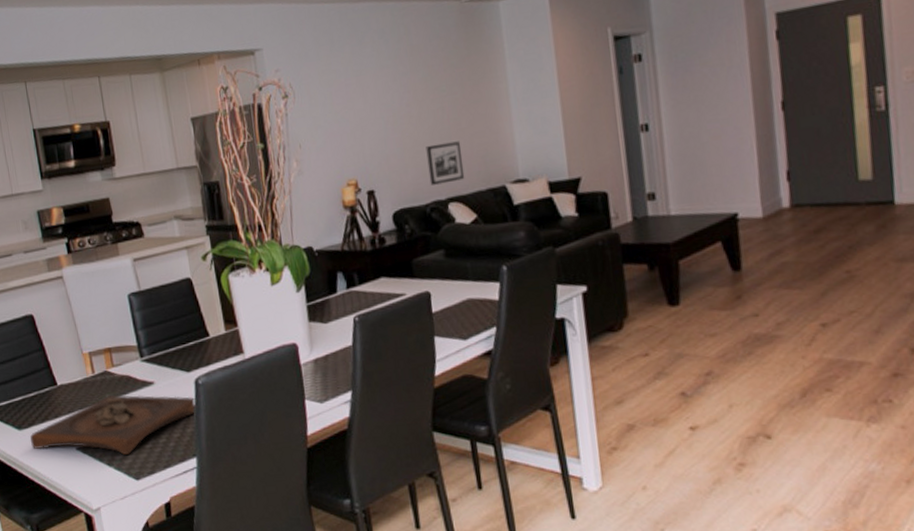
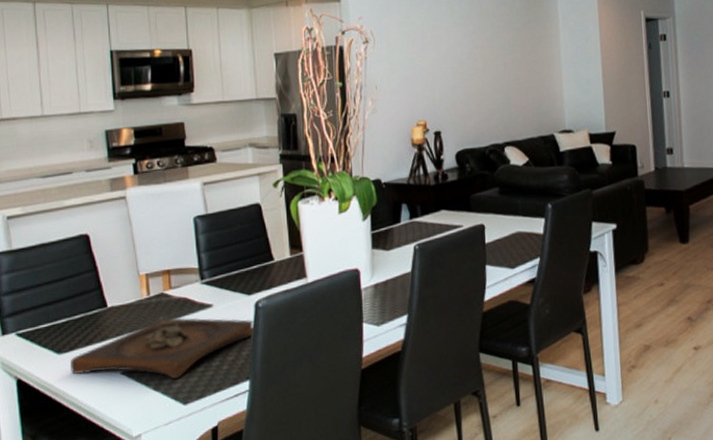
picture frame: present [426,141,465,185] -> none [488,93,520,130]

